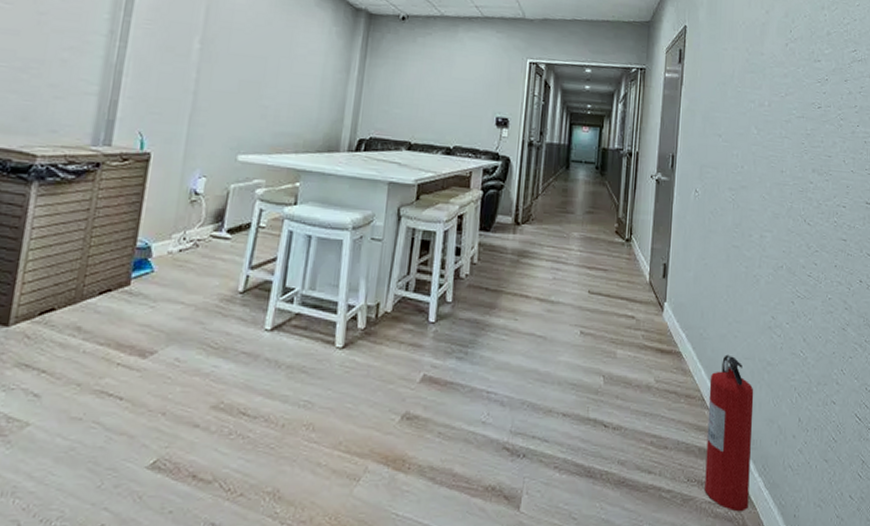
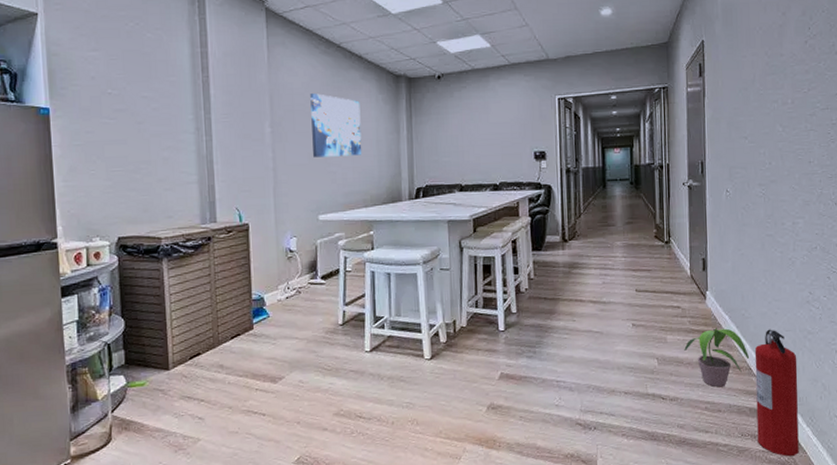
wall art: none [245,13,310,92] -> present [310,93,362,158]
potted plant: none [634,346,704,419] -> present [684,328,750,388]

